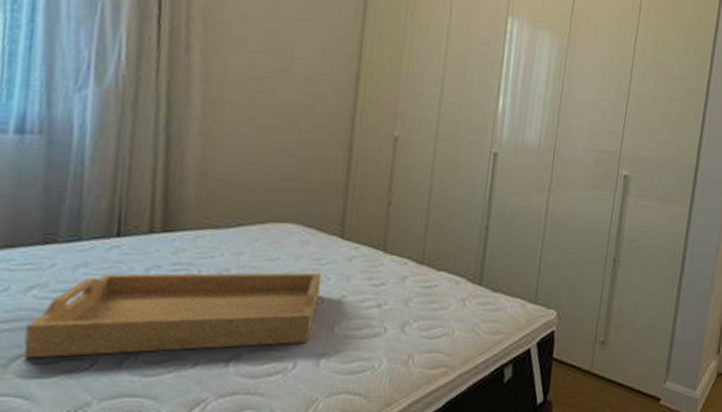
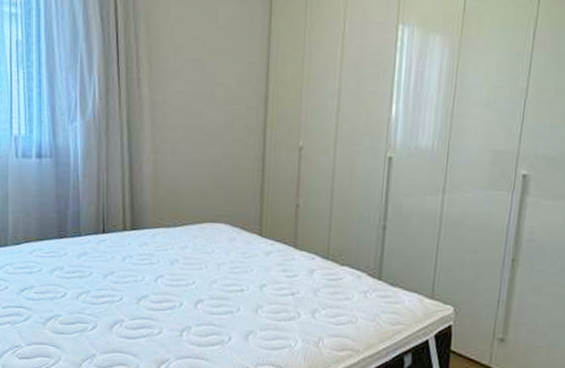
serving tray: present [23,272,321,359] -> none [54,260,246,322]

